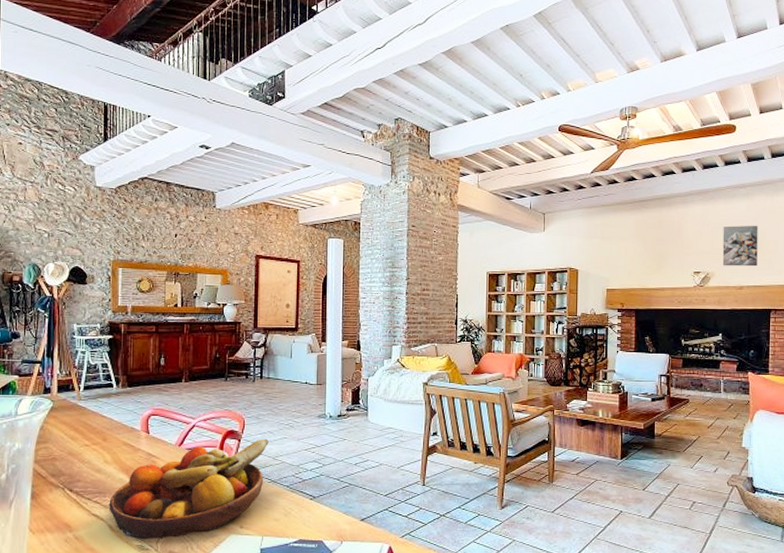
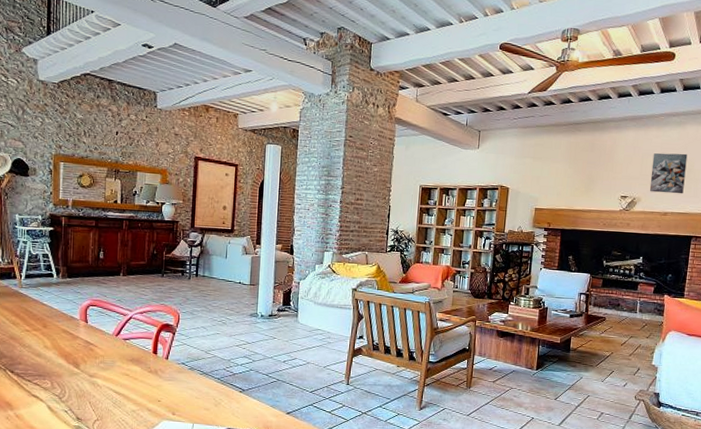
fruit bowl: present [109,438,269,540] -> none [48,333,202,421]

